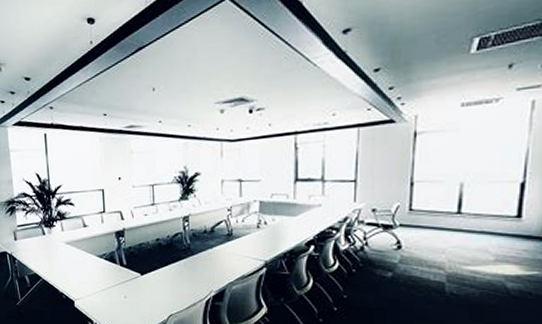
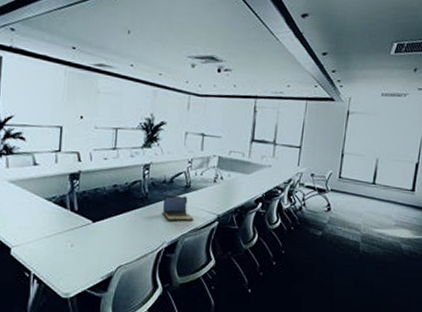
laptop: none [205,244,240,270] -> present [162,195,194,222]

